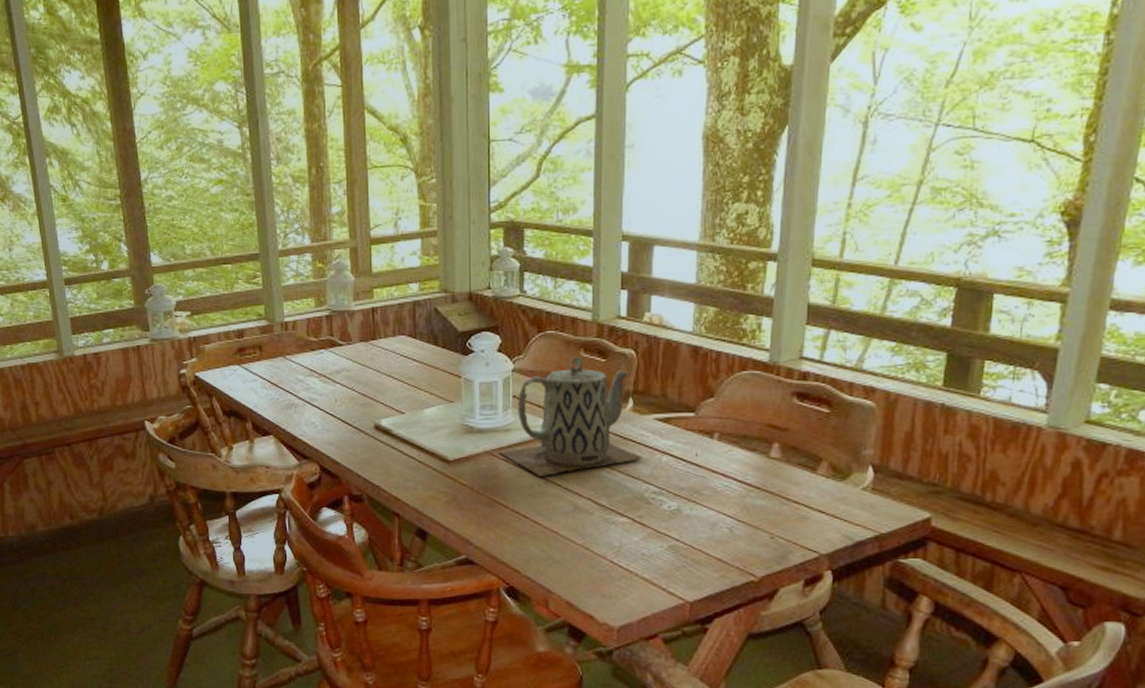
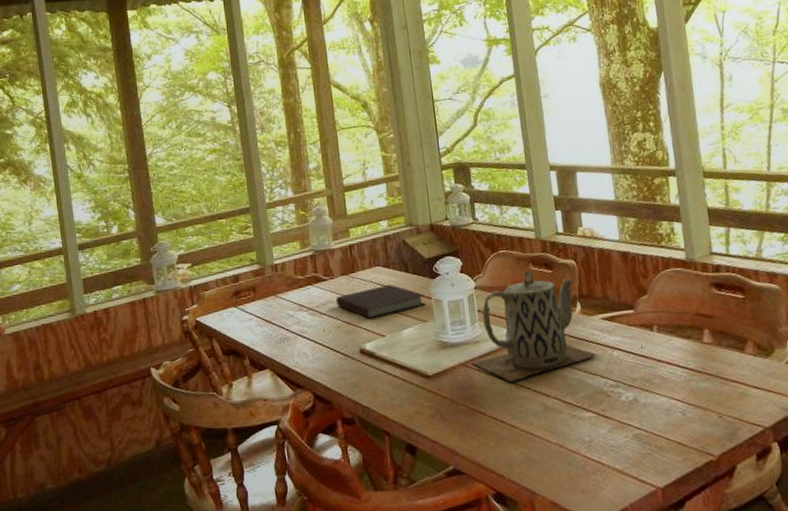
notebook: none [351,357,454,392] -> present [335,285,426,319]

